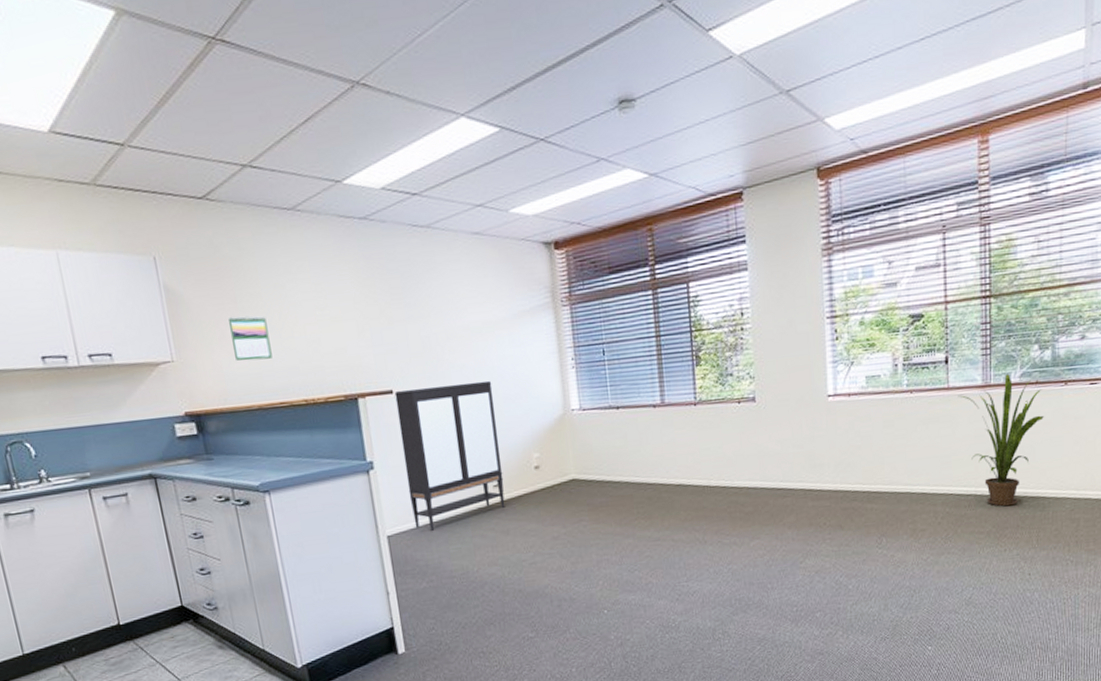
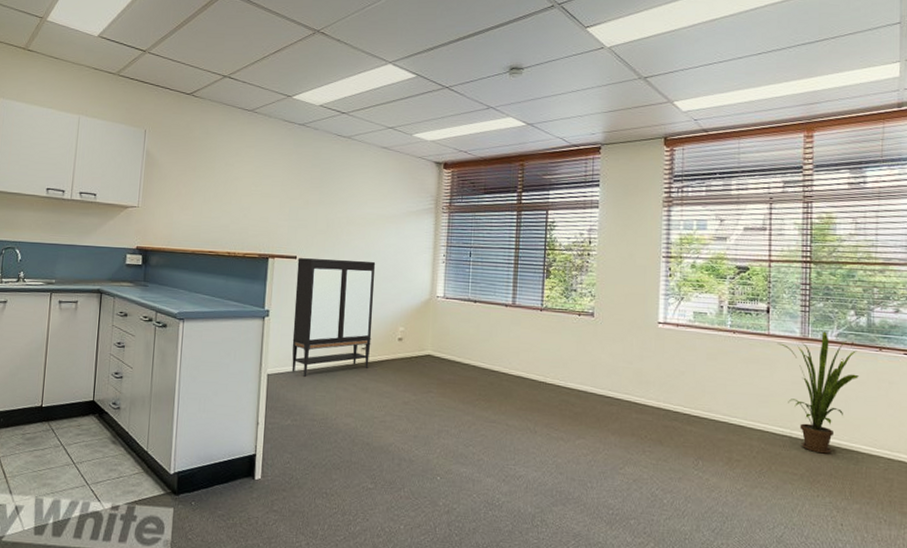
calendar: present [227,316,272,361] -> none [184,181,214,216]

